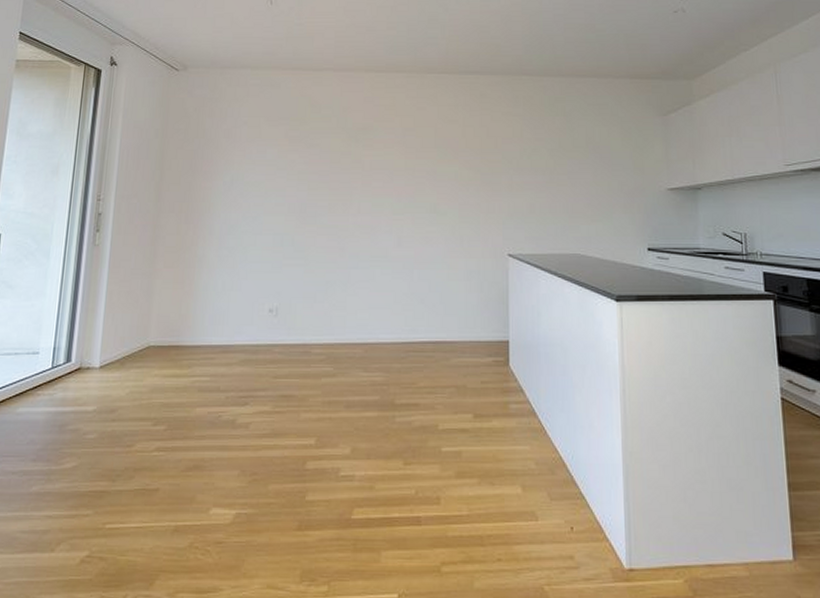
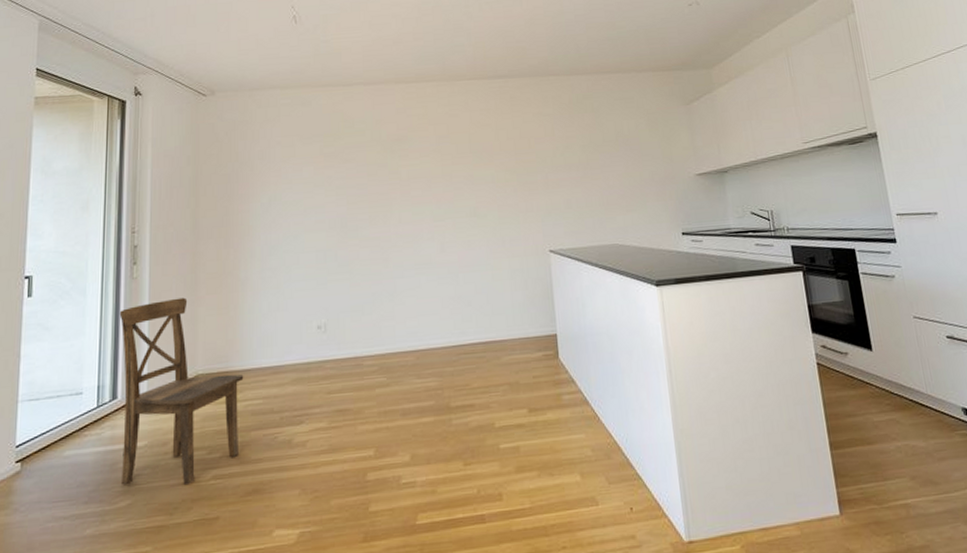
dining chair: none [68,268,194,454] -> present [119,297,244,486]

